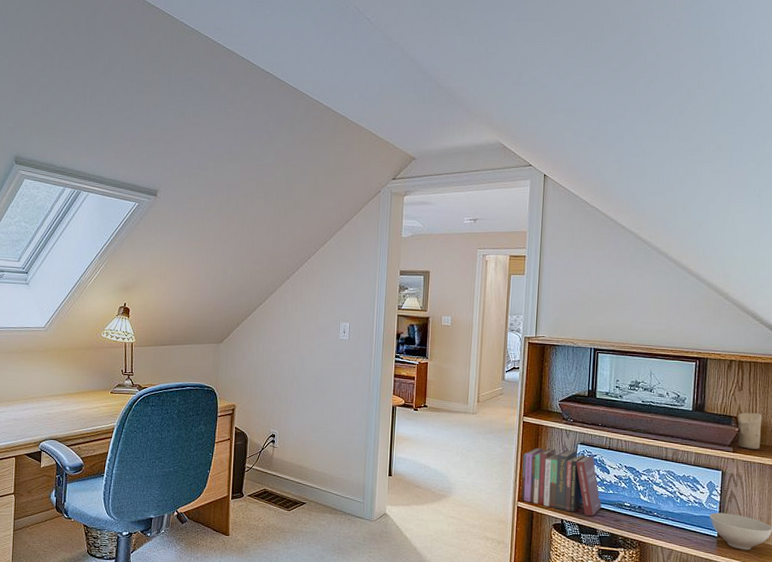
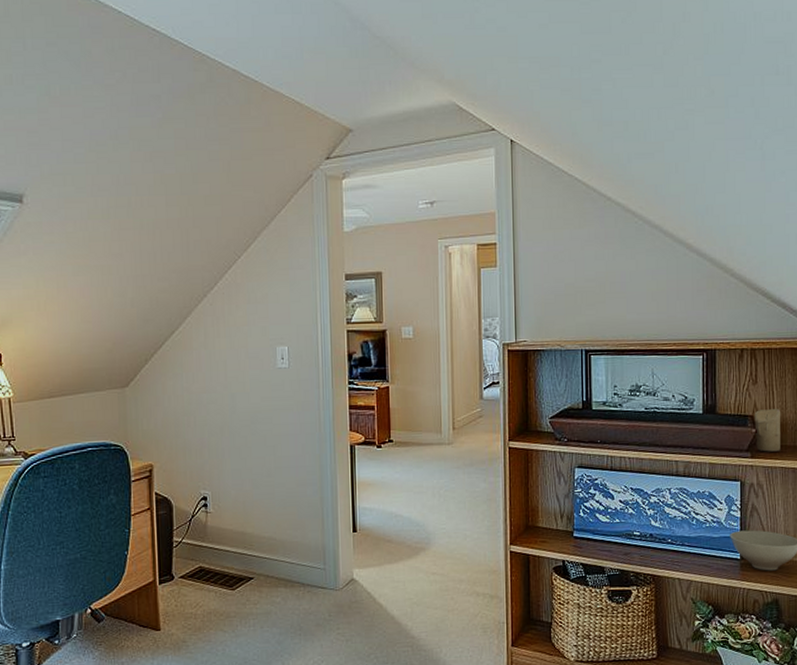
books: present [521,447,602,516] -> none [512,475,608,552]

